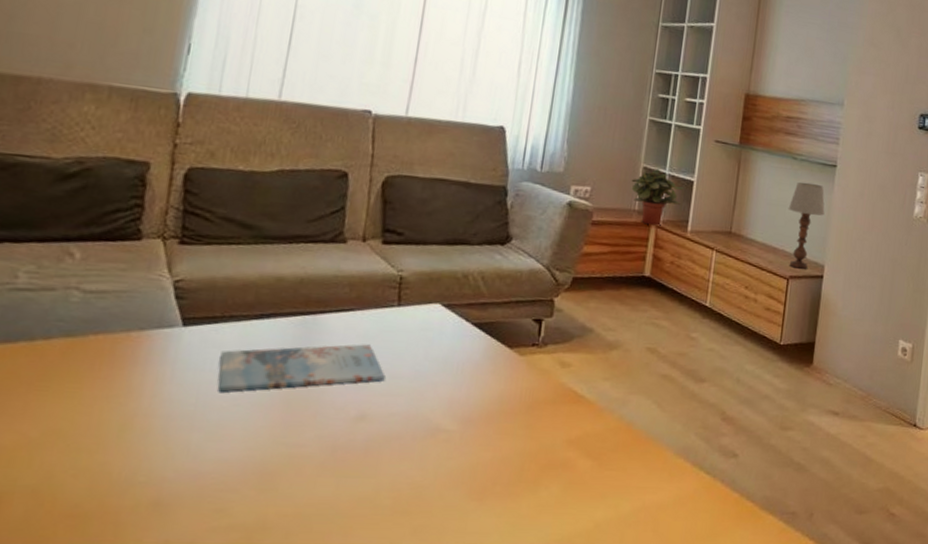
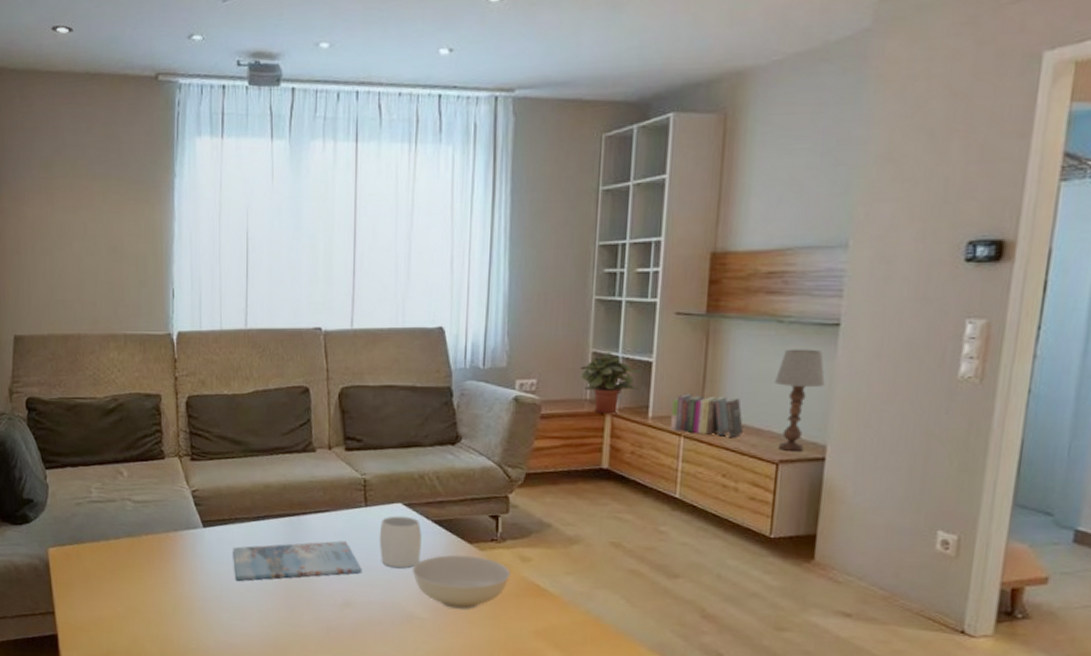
mug: none [409,317,459,375] -> present [379,516,422,569]
bowl: none [443,360,549,419] -> present [412,554,511,609]
books: none [704,212,763,255] -> present [669,393,743,438]

